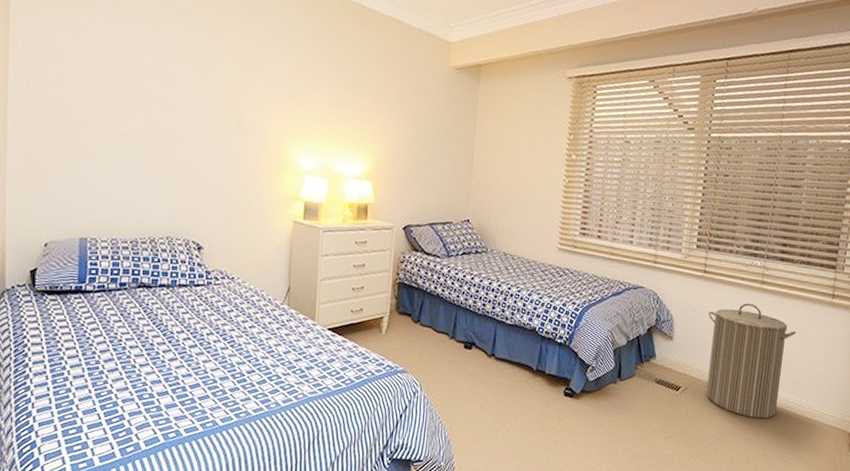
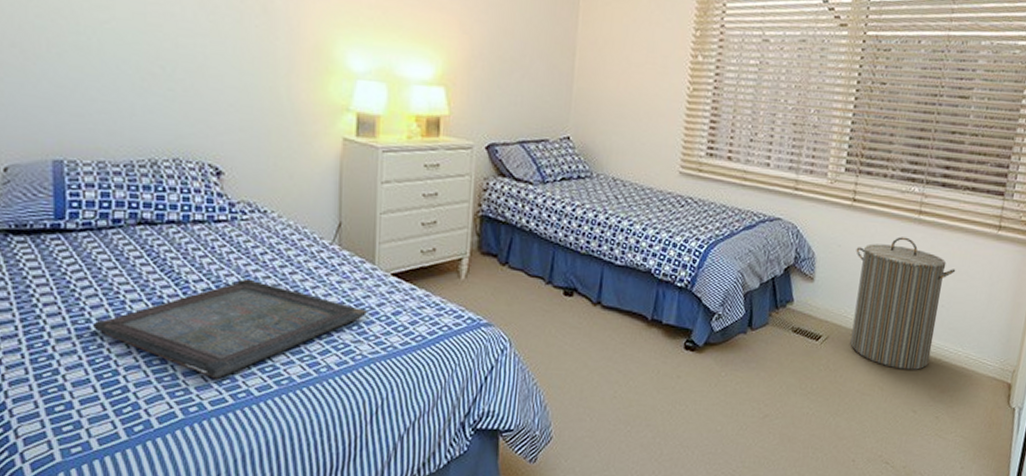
serving tray: none [101,331,308,411] -> present [93,278,367,379]

